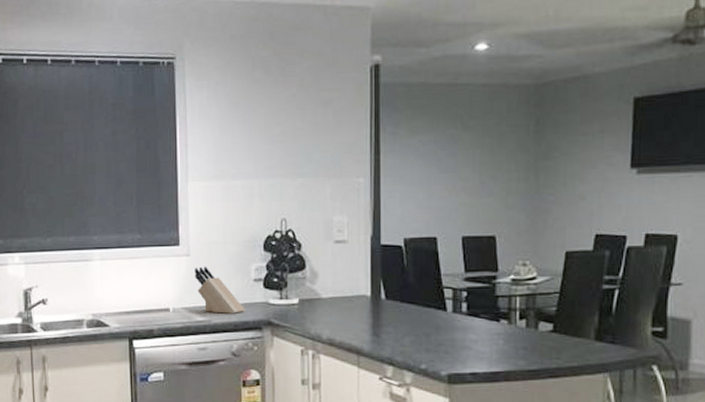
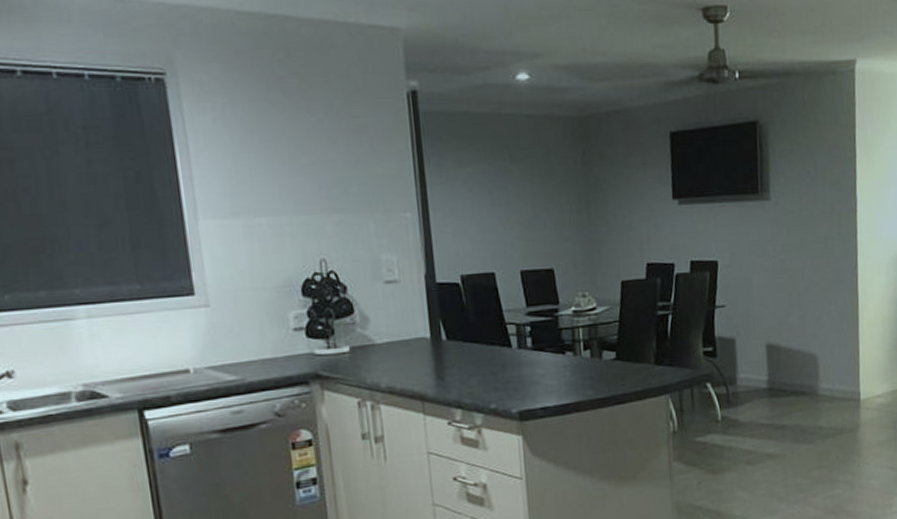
knife block: present [194,266,246,314] -> none [217,317,287,370]

